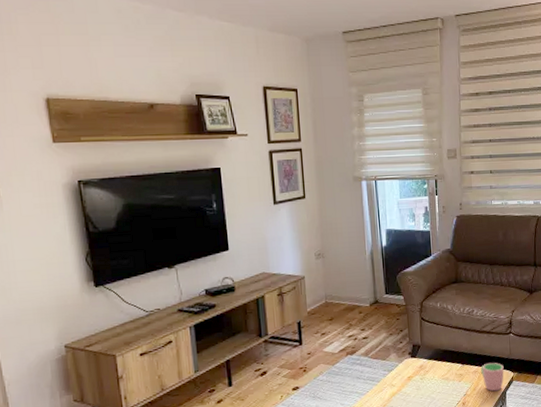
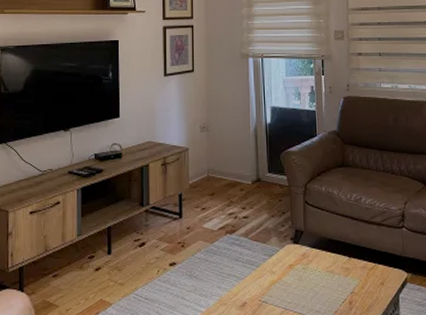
cup: present [481,363,504,392] -> none [370,259,397,293]

